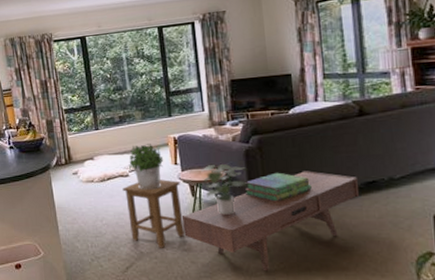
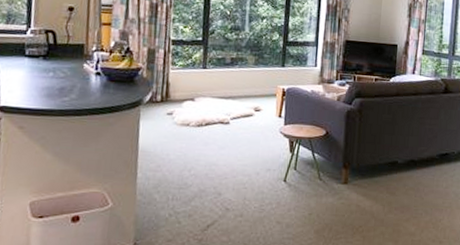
stool: present [122,179,184,248] -> none [219,131,280,206]
potted plant: present [128,144,164,190] -> none [230,92,269,141]
coffee table: present [181,171,360,271] -> none [275,138,435,235]
potted plant: present [201,164,251,215] -> none [303,122,346,175]
stack of books: present [244,172,312,202] -> none [339,136,398,165]

